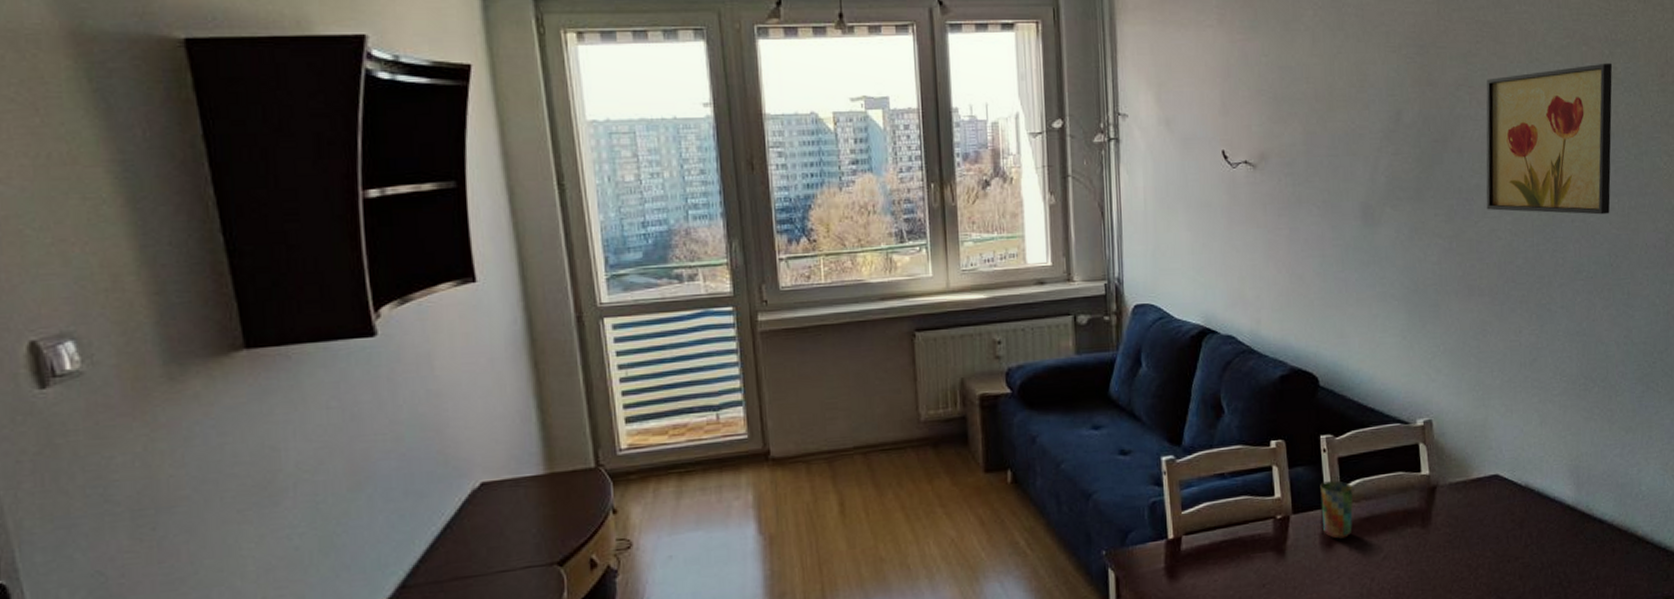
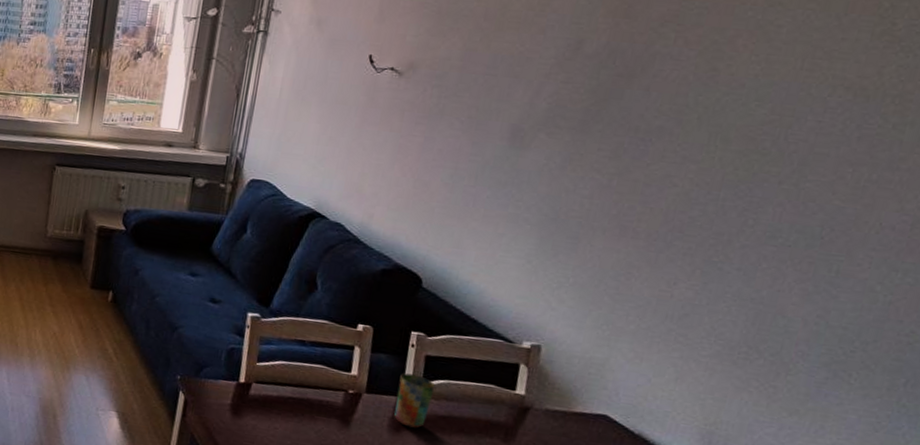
wall art: present [1486,63,1613,215] -> none [666,16,891,183]

